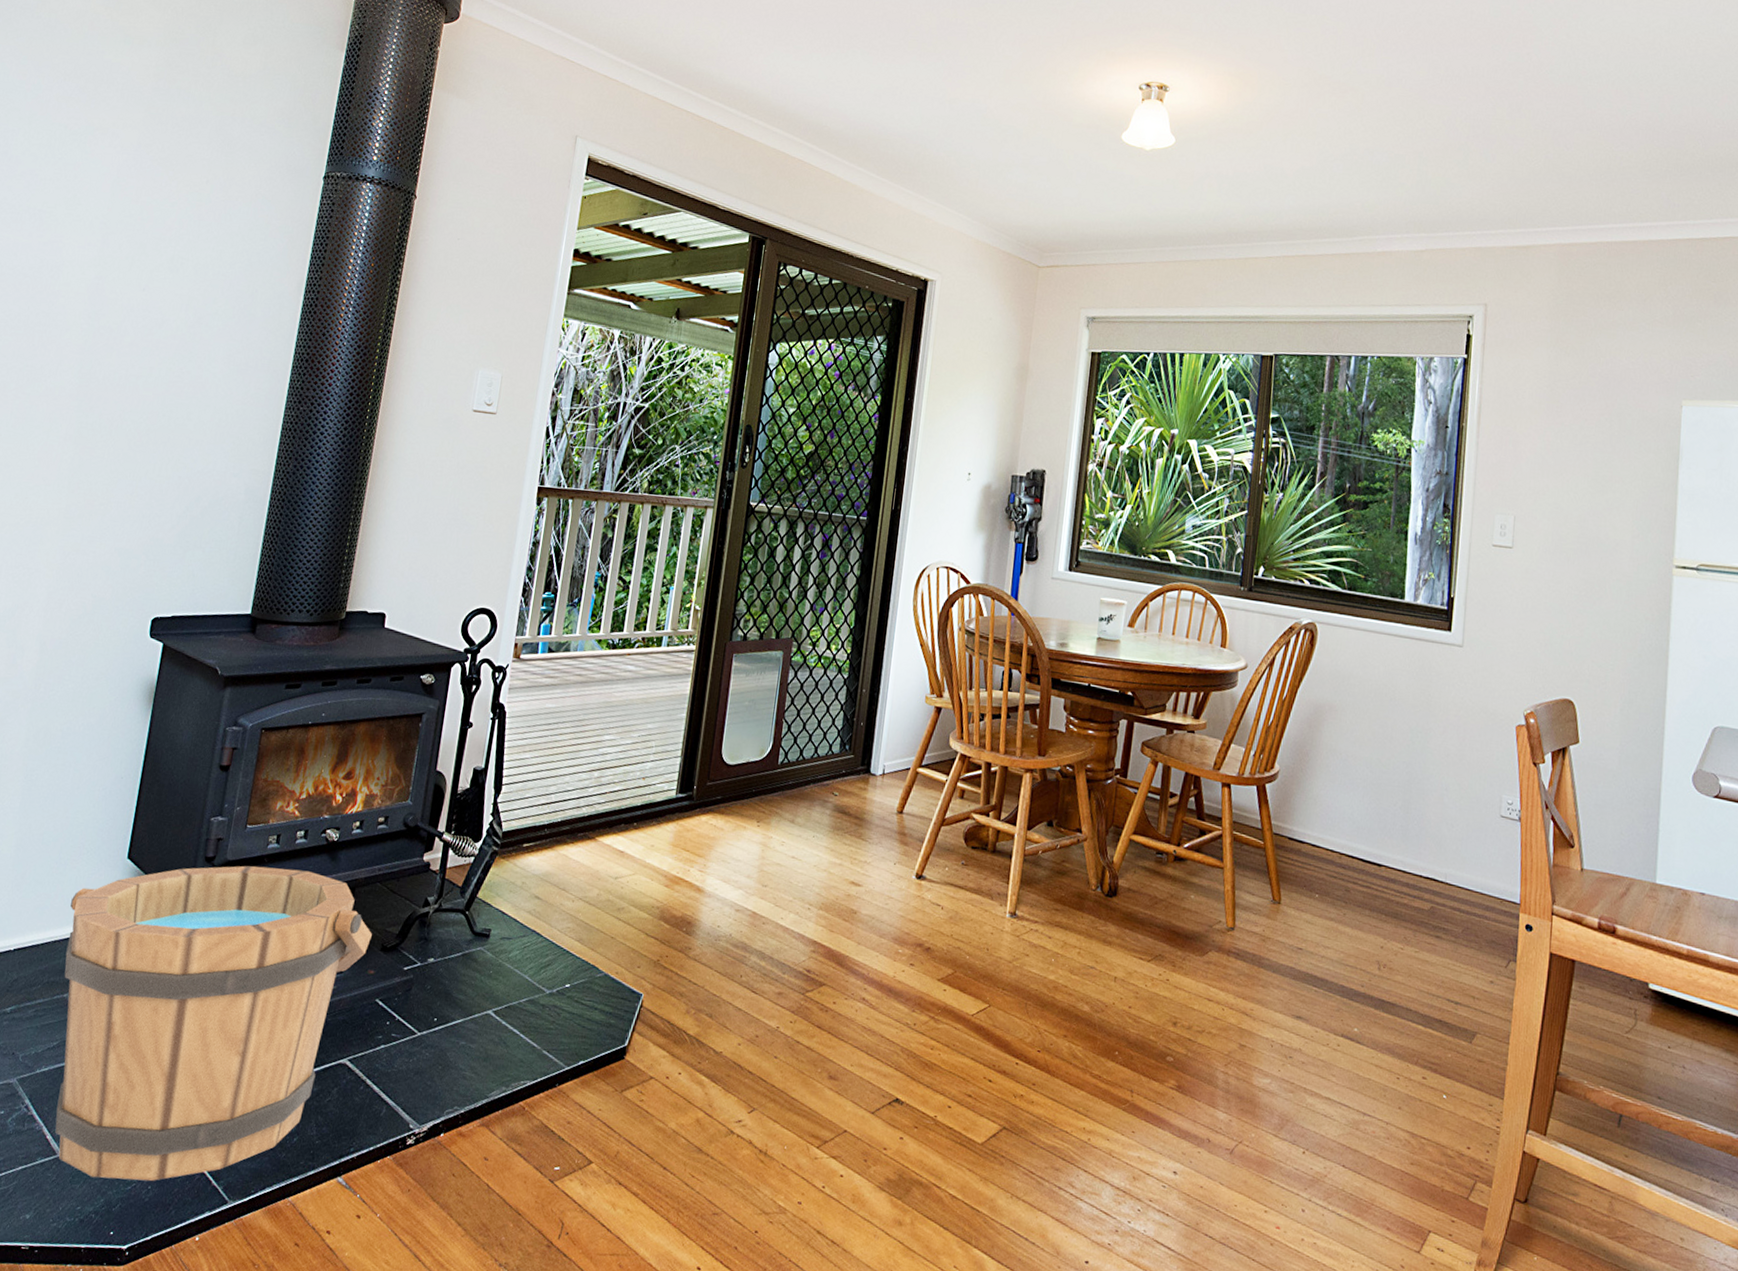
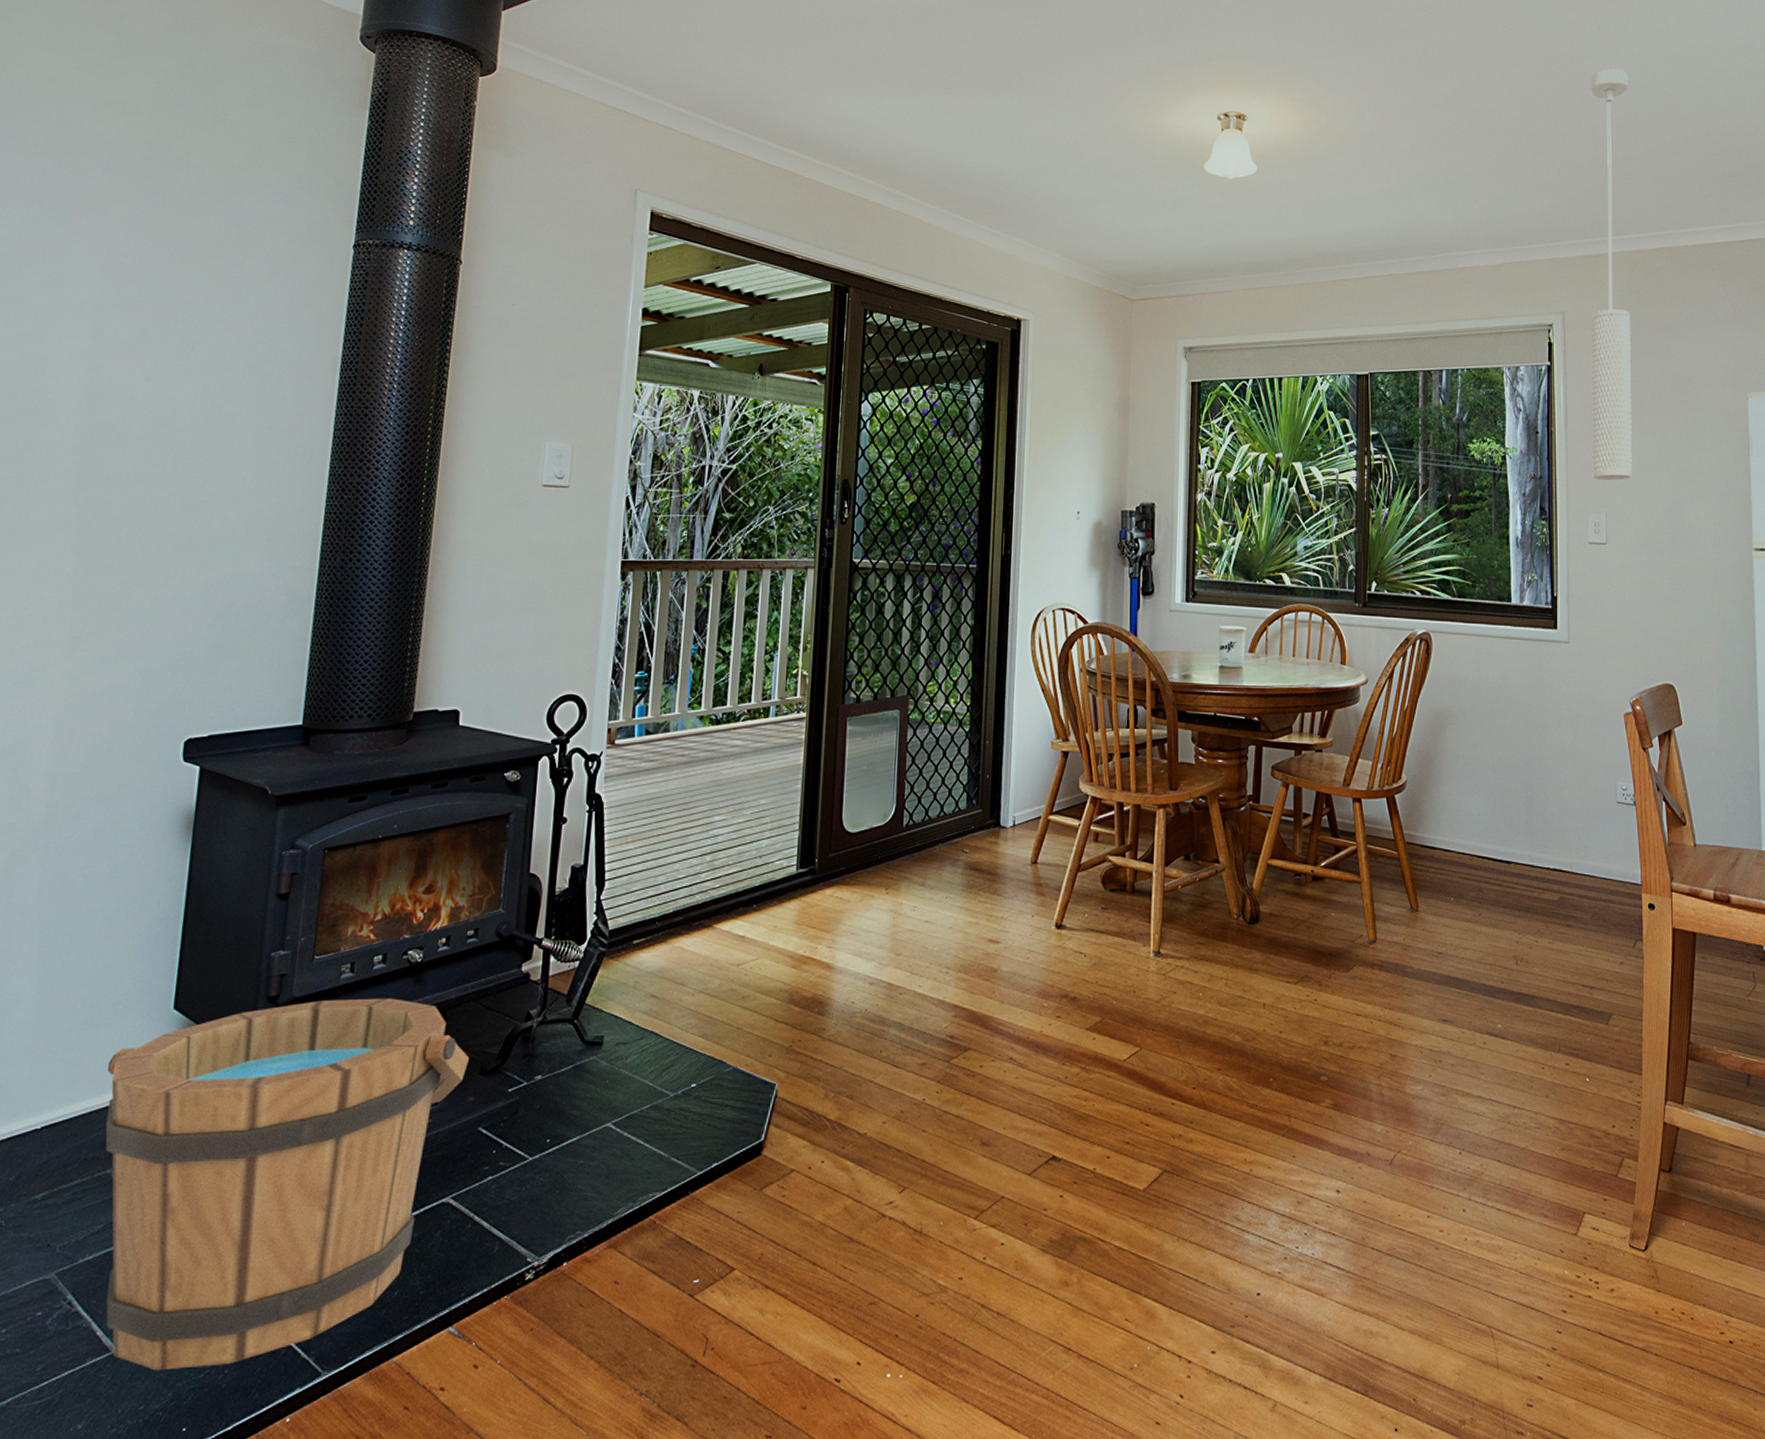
pendant light: none [1503,51,1578,483] -> present [1589,68,1632,480]

